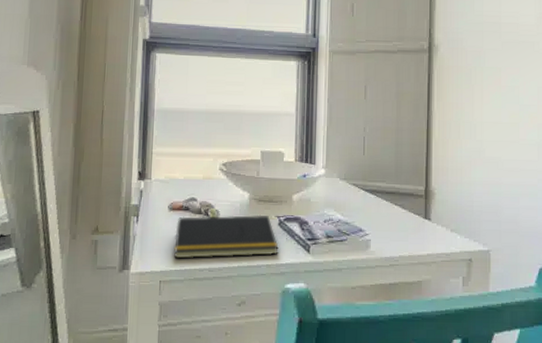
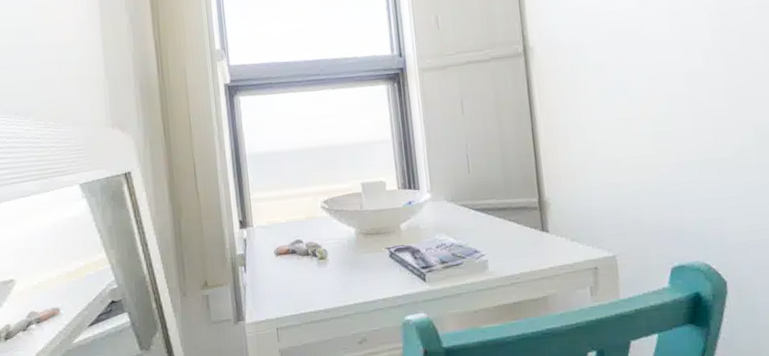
notepad: present [174,214,279,259] -> none [285,248,394,304]

